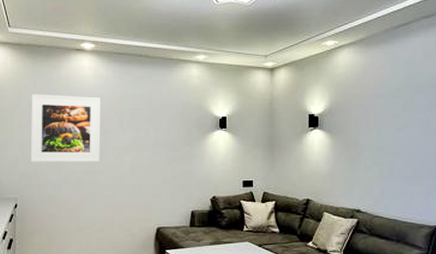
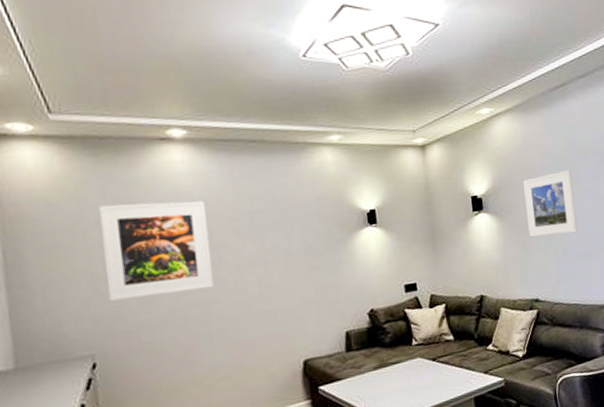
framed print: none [357,99,406,156] -> present [523,169,578,237]

